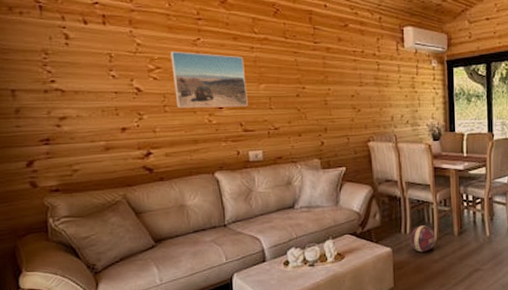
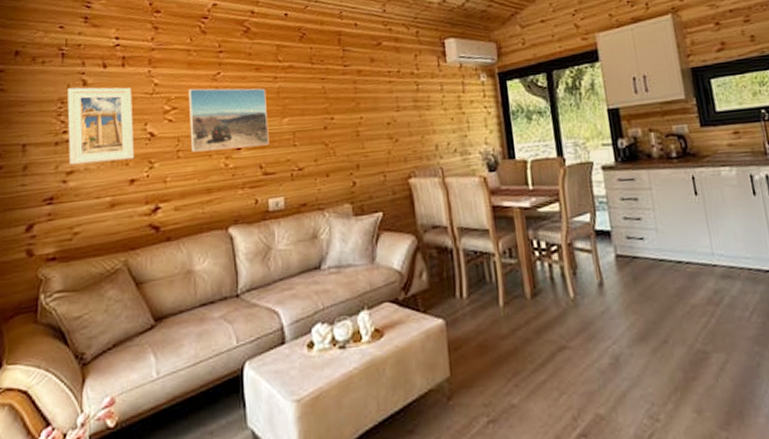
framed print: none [50,41,124,112] -> present [67,87,135,165]
ball: present [409,225,436,252] -> none [467,285,502,325]

